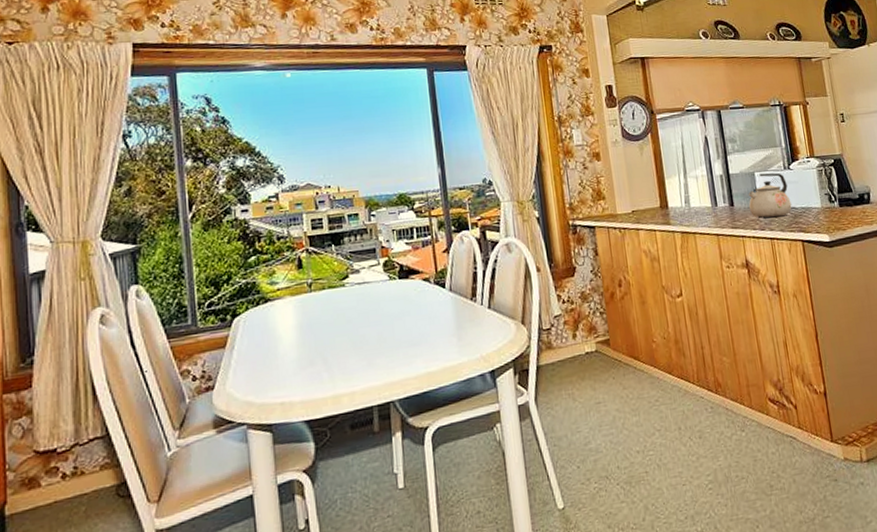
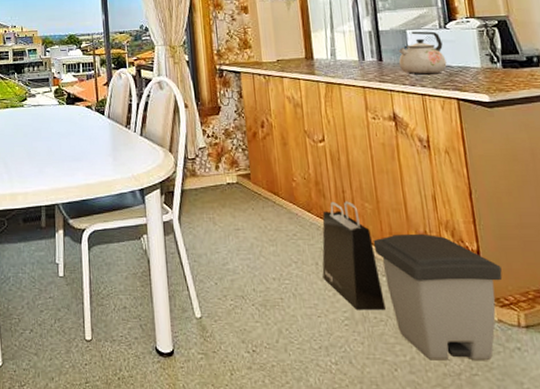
shopping bag: none [683,357,746,472] -> present [322,201,386,311]
trash can: none [732,382,846,510] -> present [373,233,503,361]

